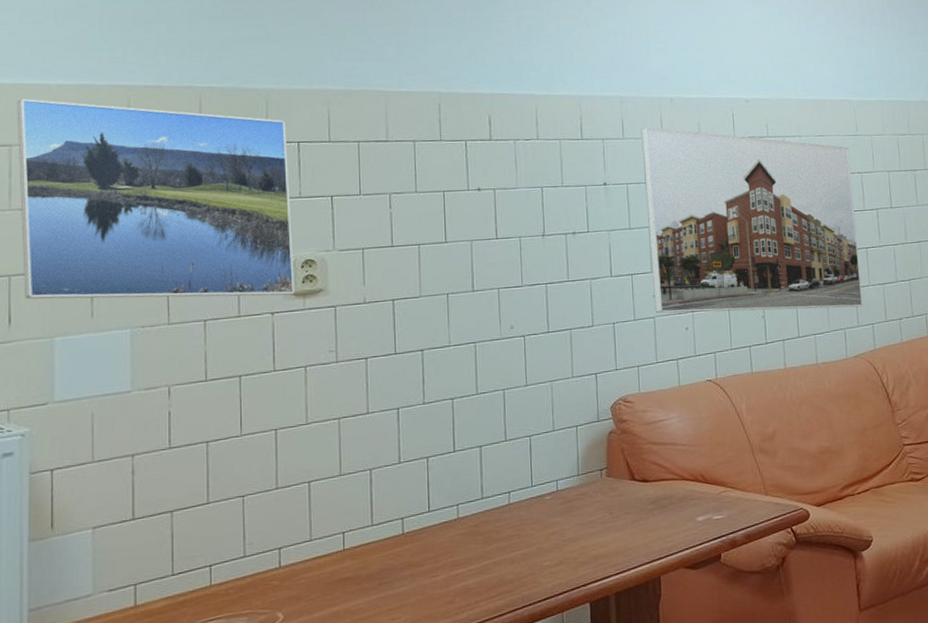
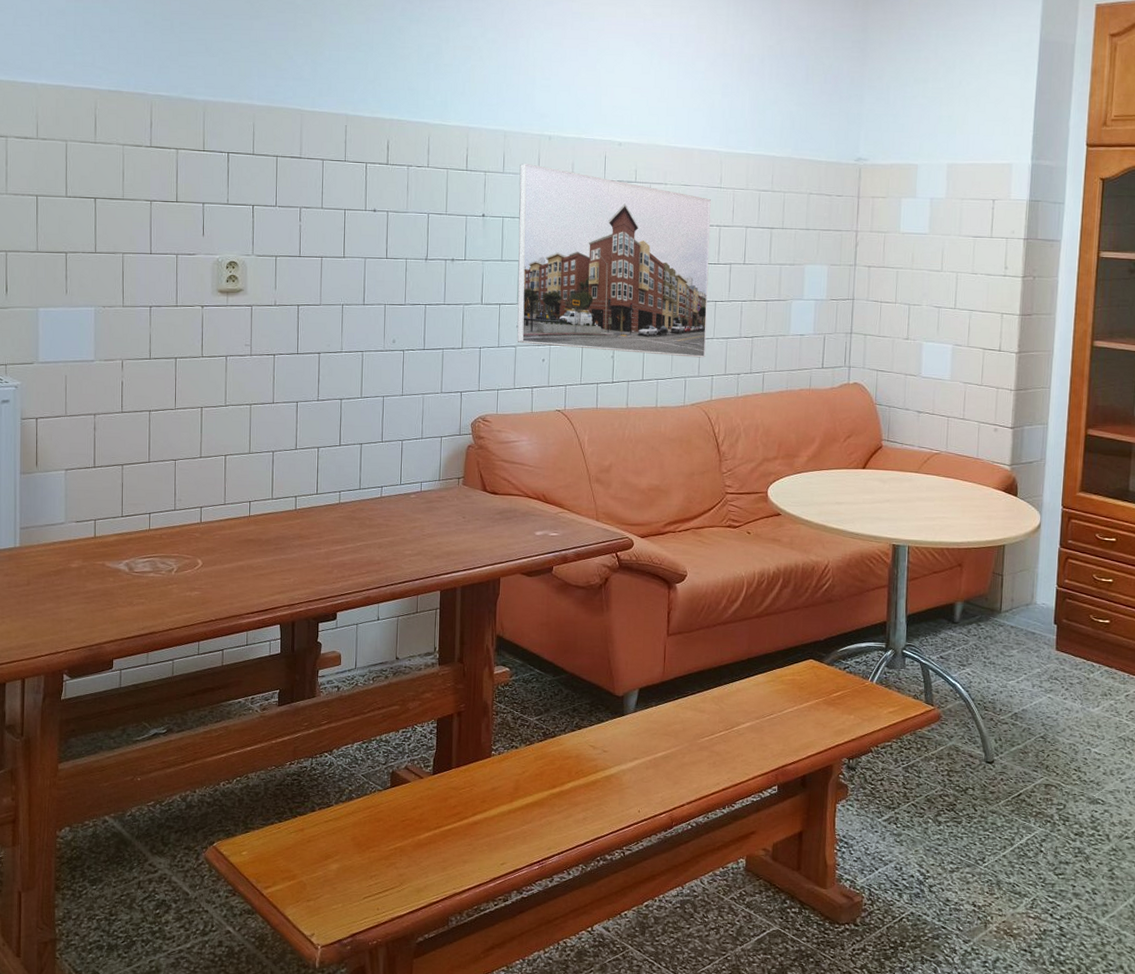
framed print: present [17,98,295,299] -> none [11,95,221,292]

